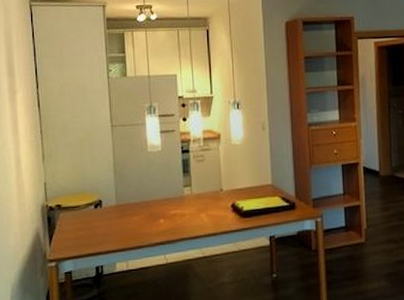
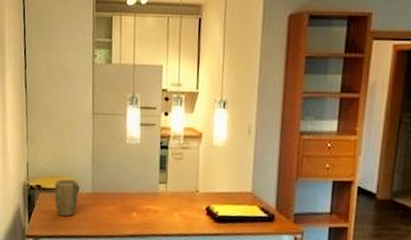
plant pot: none [76,194,103,233] -> present [54,179,79,216]

